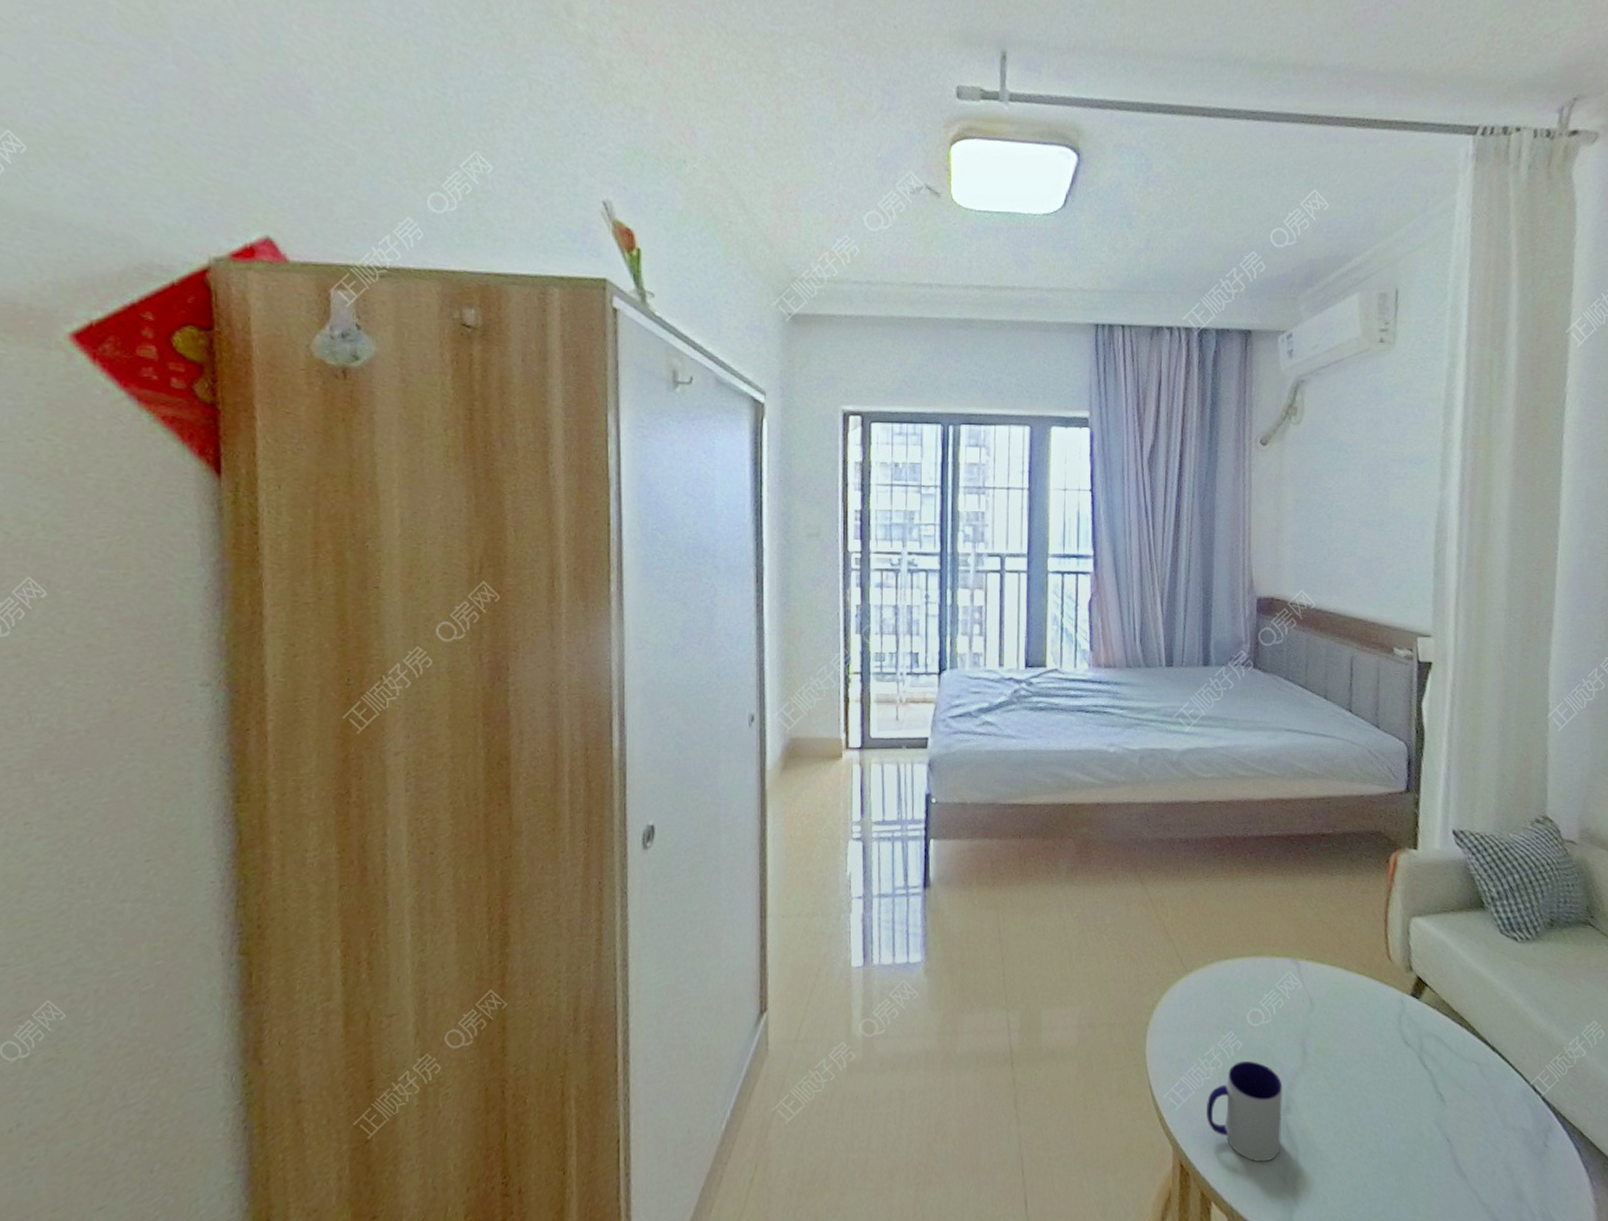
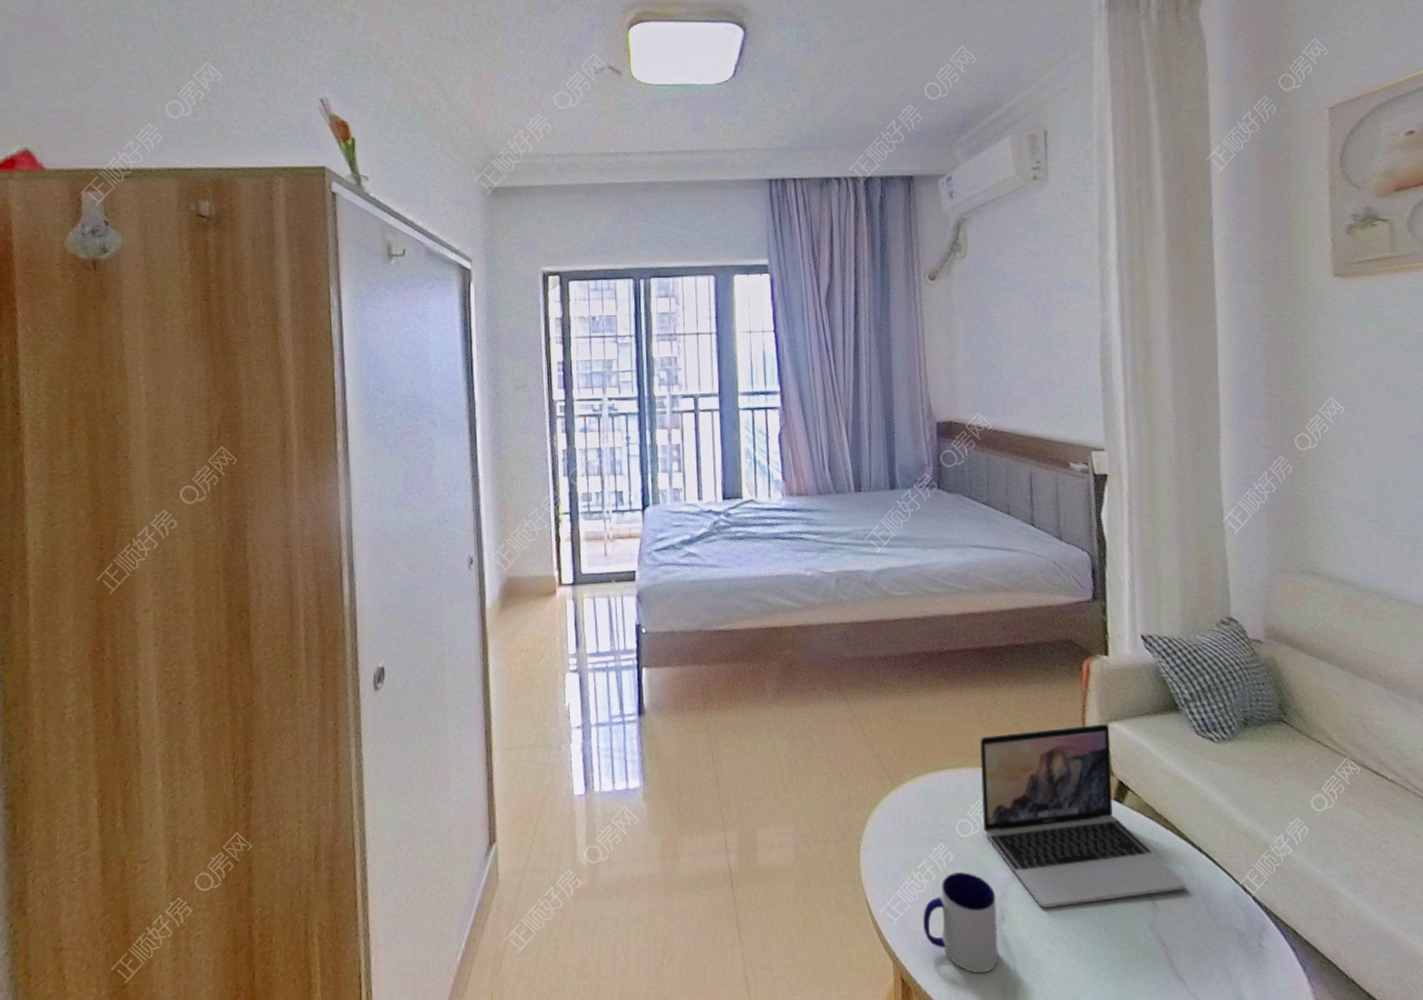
laptop: none [1275,918,1477,1100] -> present [979,723,1186,908]

